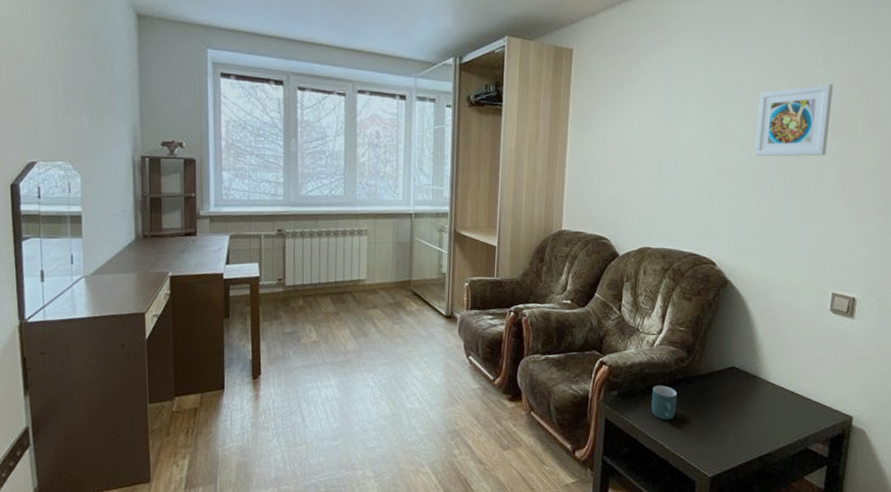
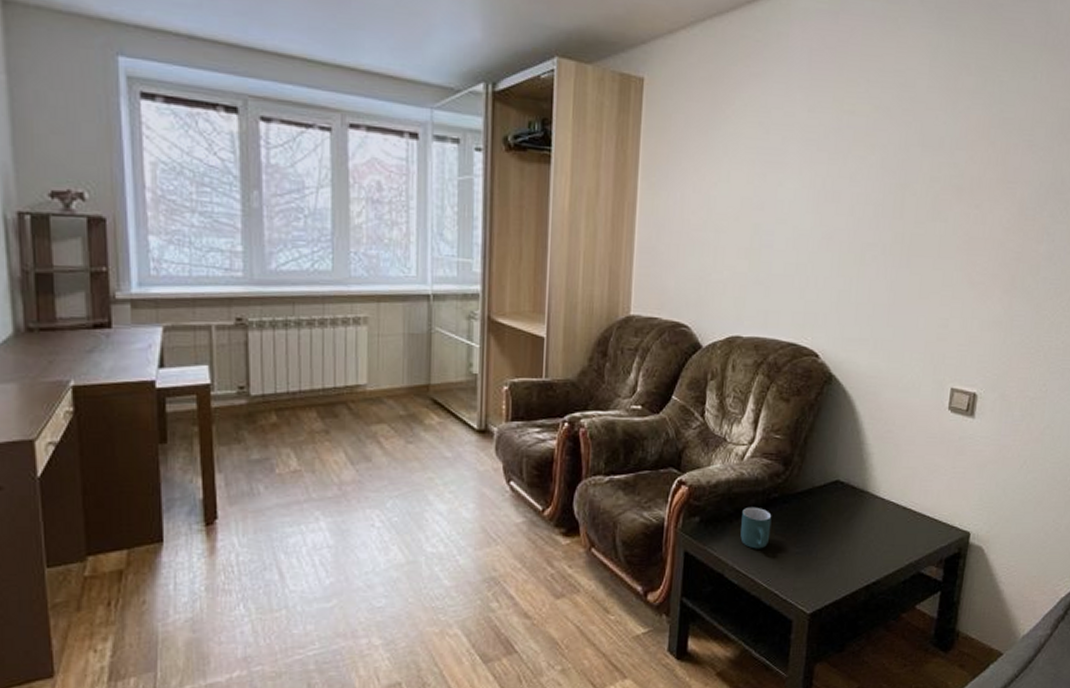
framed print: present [755,84,833,157] -> none [866,134,958,223]

